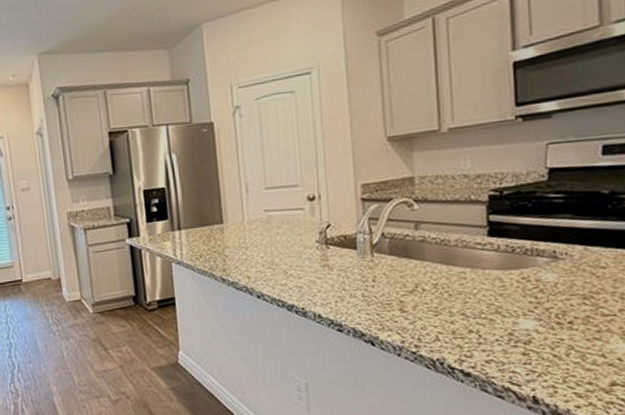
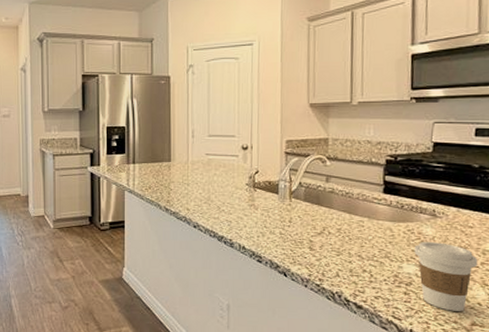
coffee cup: none [532,289,615,371] -> present [414,241,478,311]

